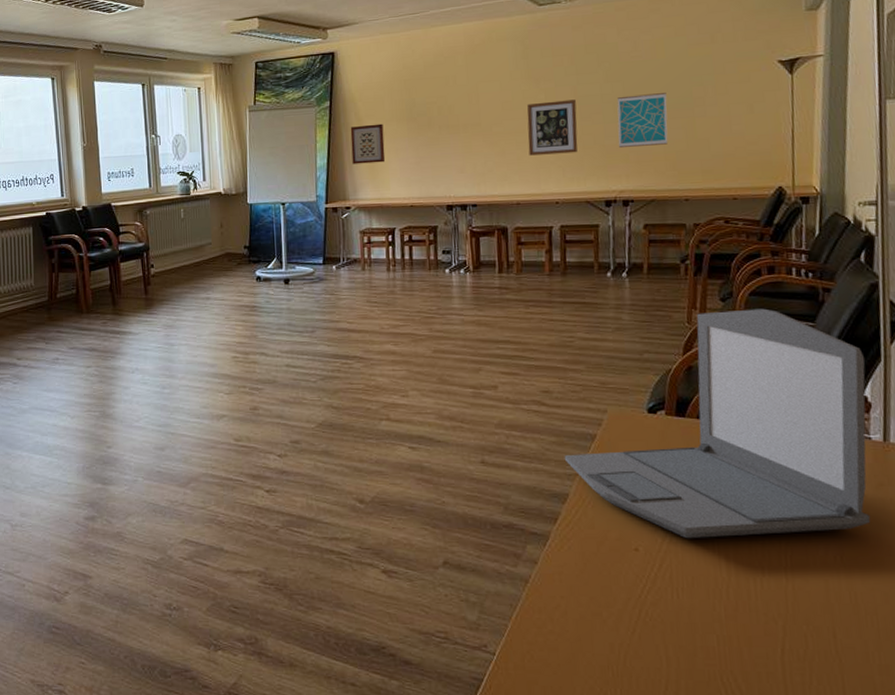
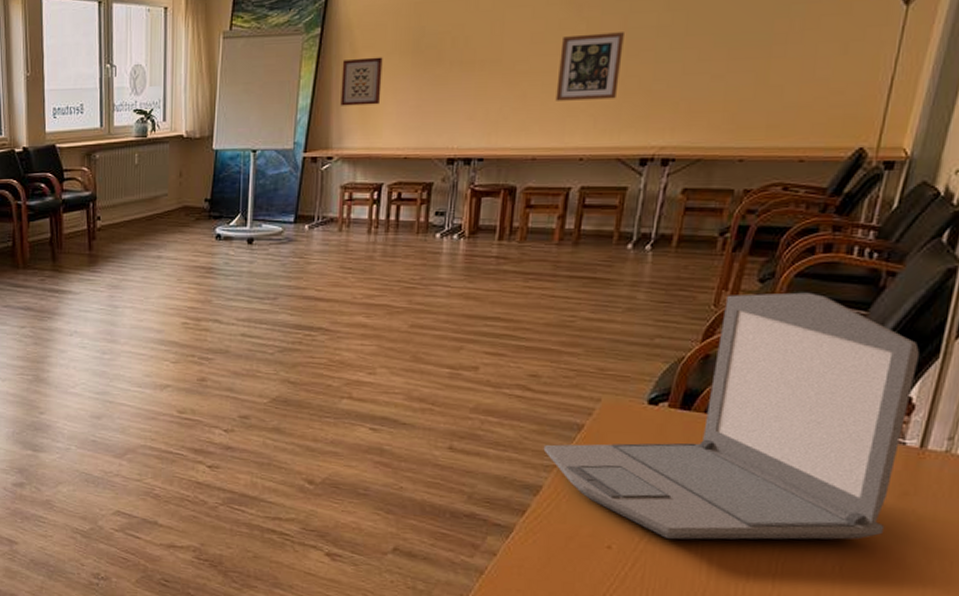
wall art: present [617,93,669,148] -> none [668,26,741,94]

